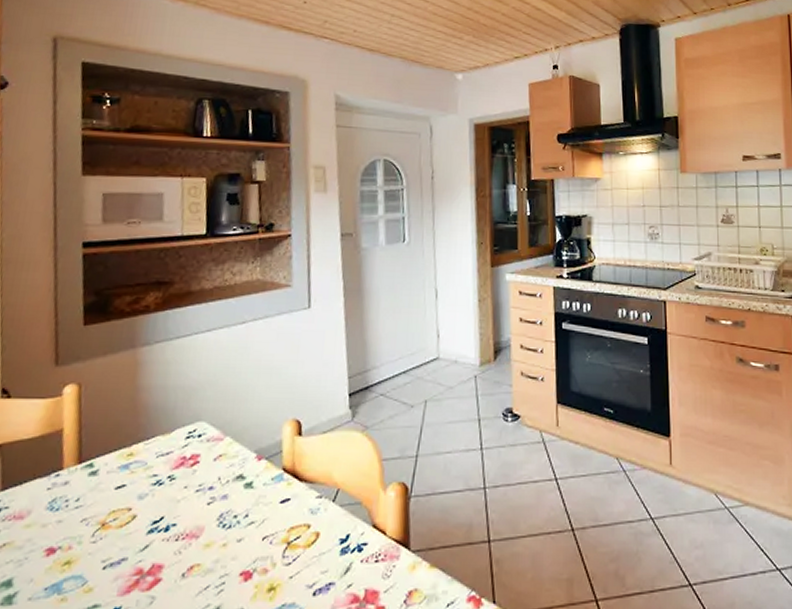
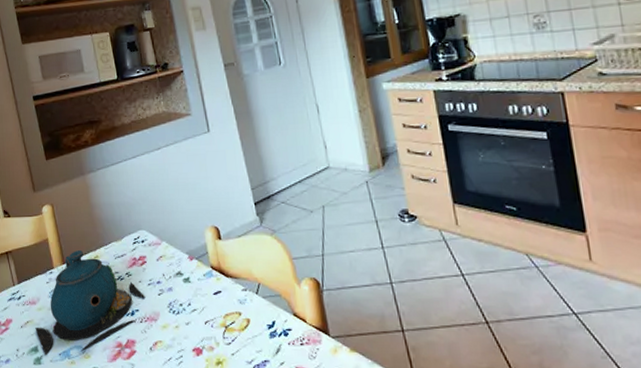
teapot: none [14,446,190,592] -> present [35,251,146,356]

